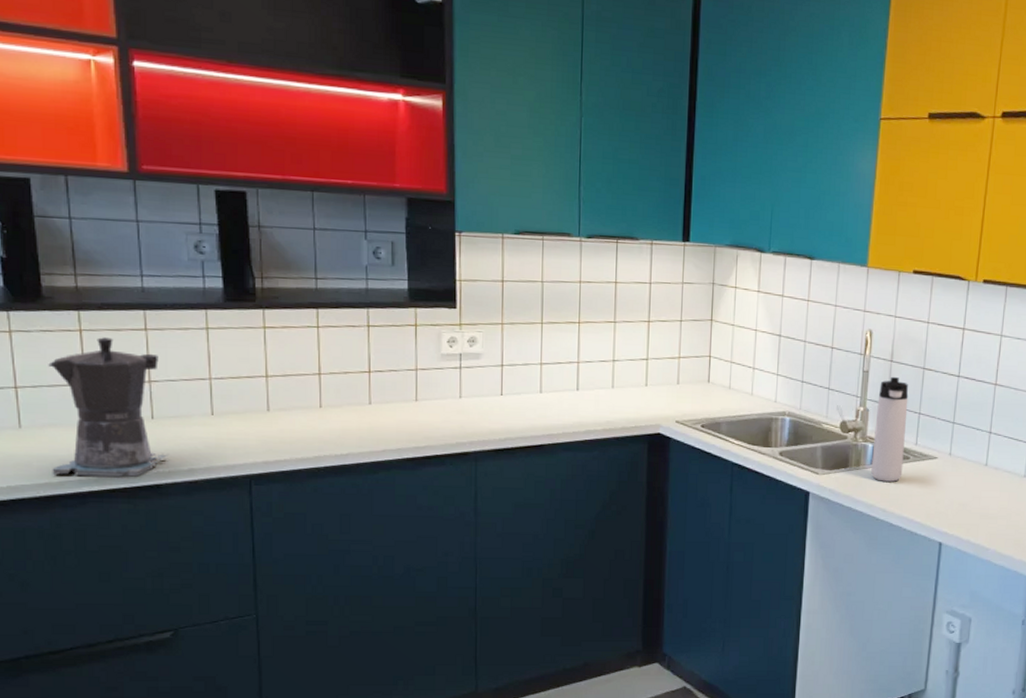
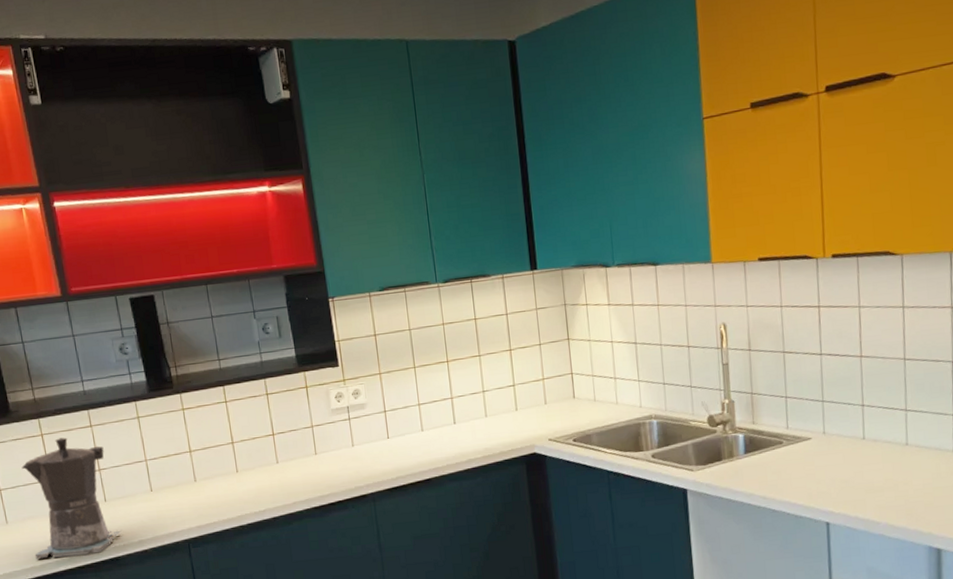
thermos bottle: present [871,376,909,482] -> none [741,364,778,470]

